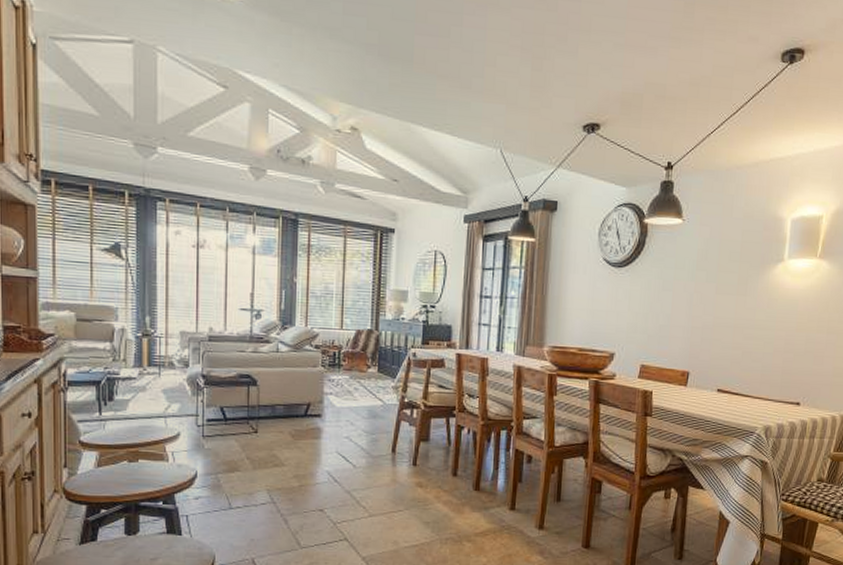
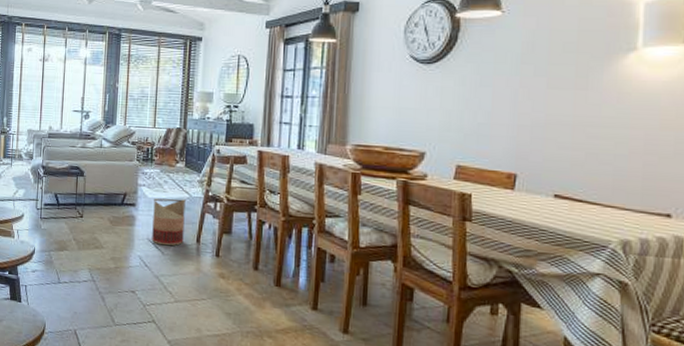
basket: none [342,407,379,458] -> present [152,198,186,246]

